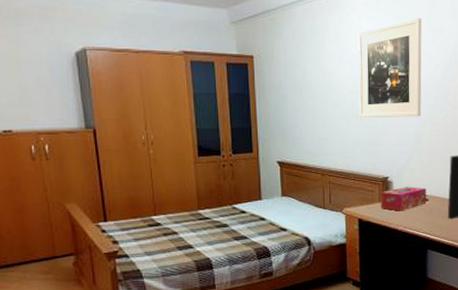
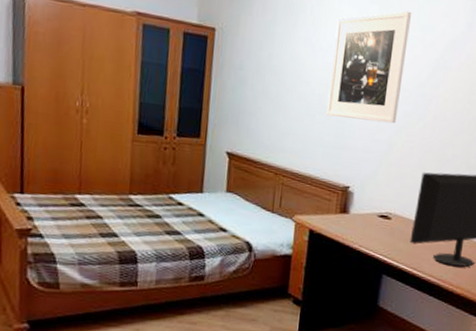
tissue box: present [381,186,426,211] -> none [337,199,390,227]

